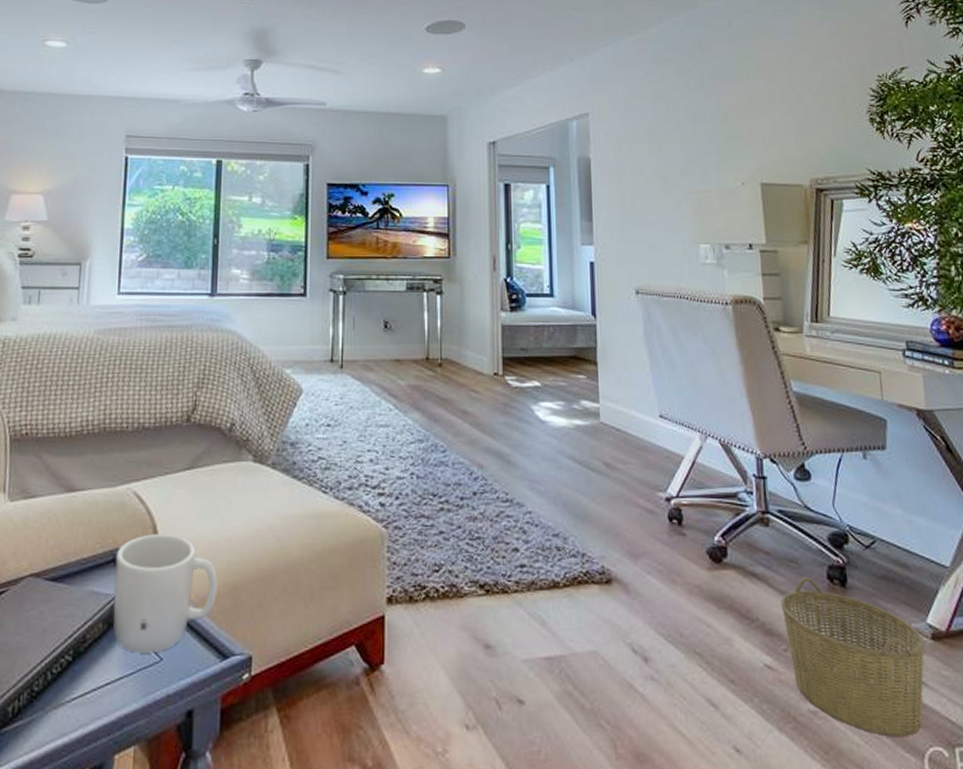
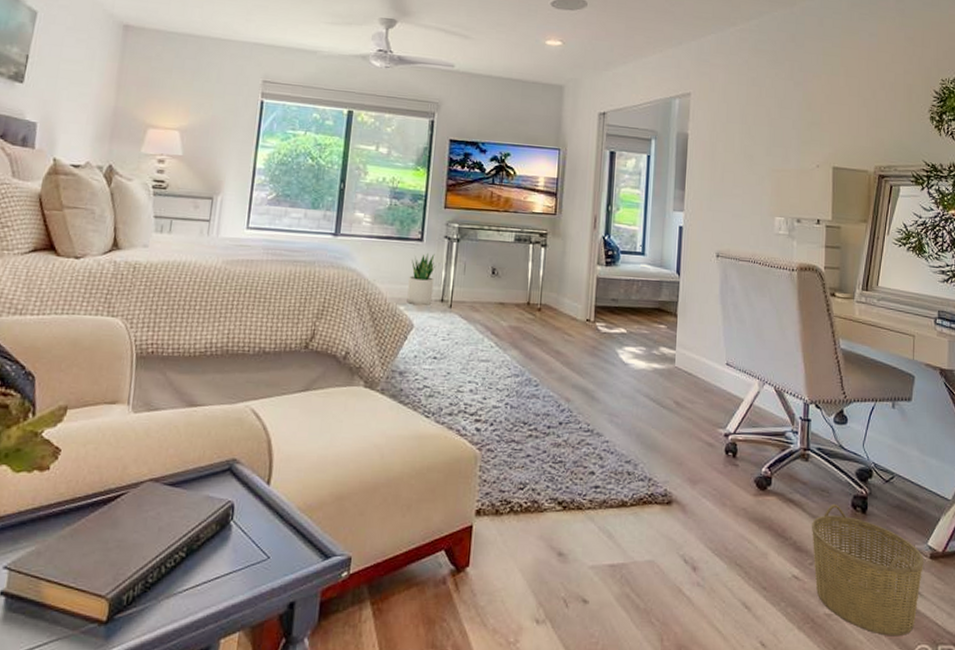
mug: present [112,533,218,653] -> none [225,447,325,552]
planter: none [293,308,322,368] -> present [407,252,435,306]

